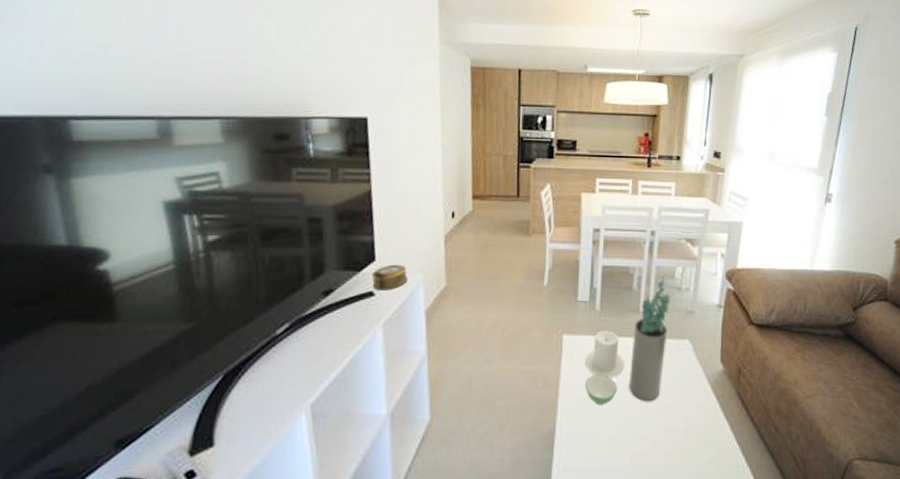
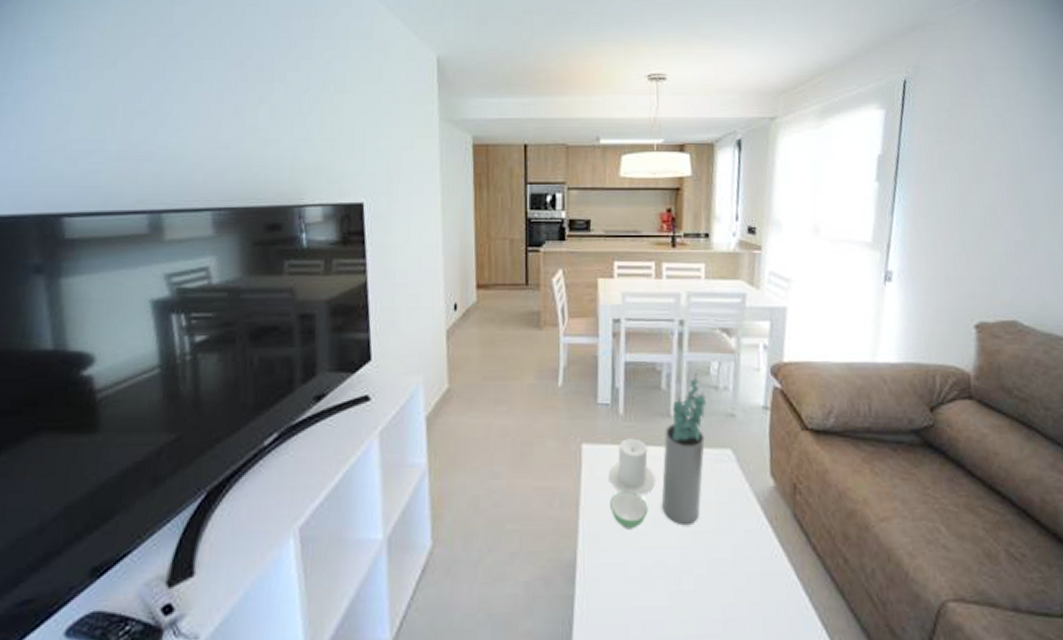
decorative box: present [371,264,407,291] -> none [366,364,406,395]

